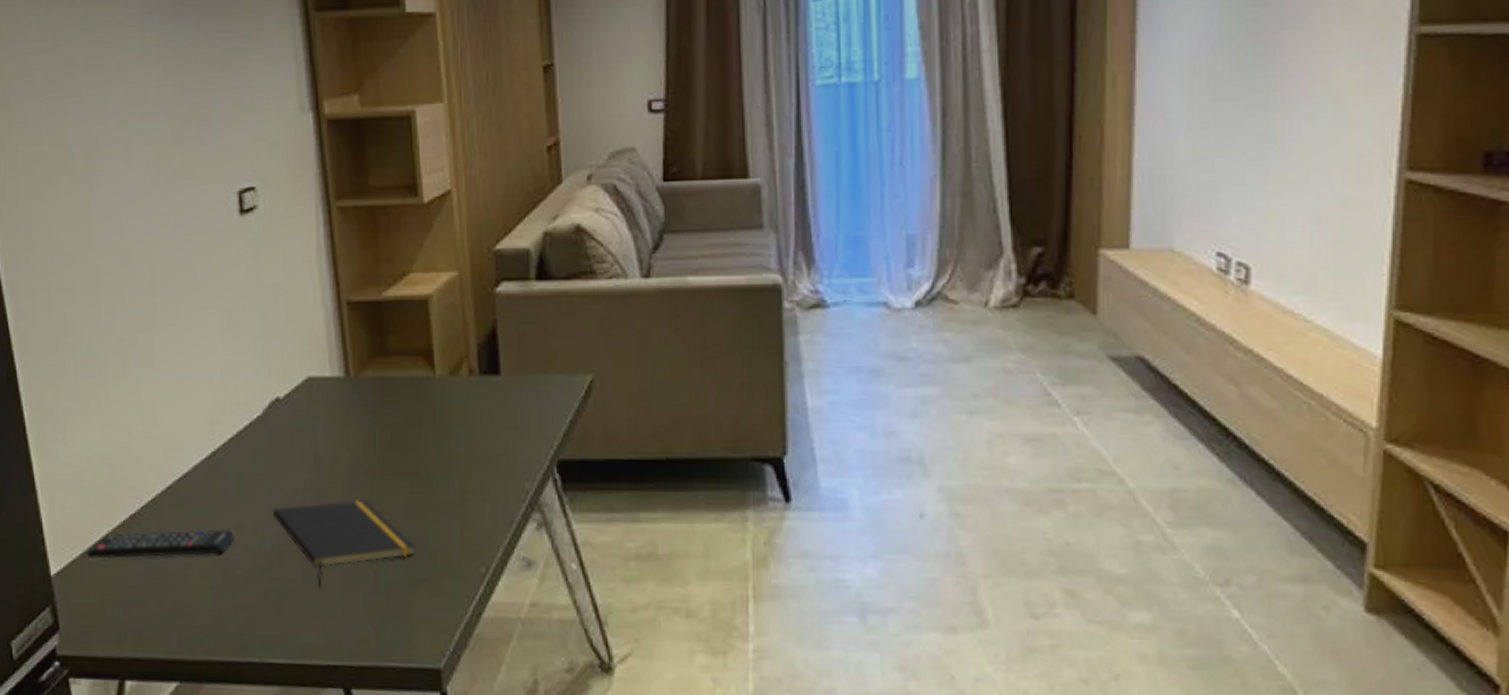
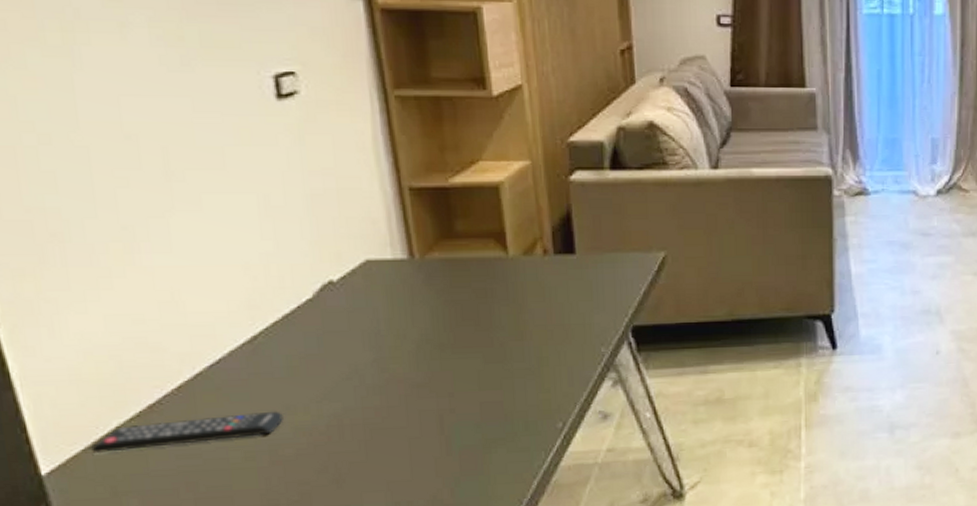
notepad: present [272,499,416,588] -> none [328,371,491,457]

